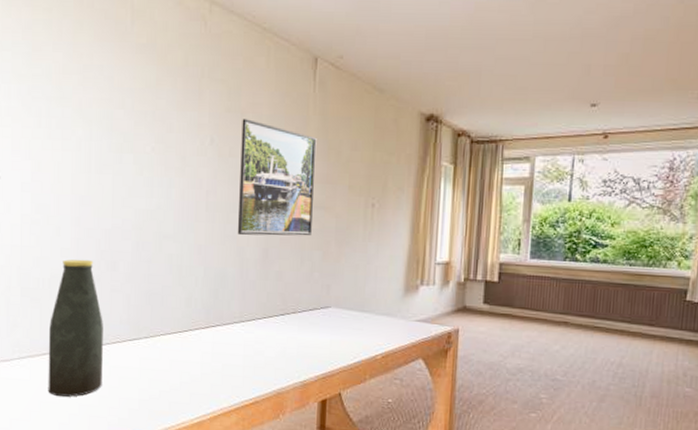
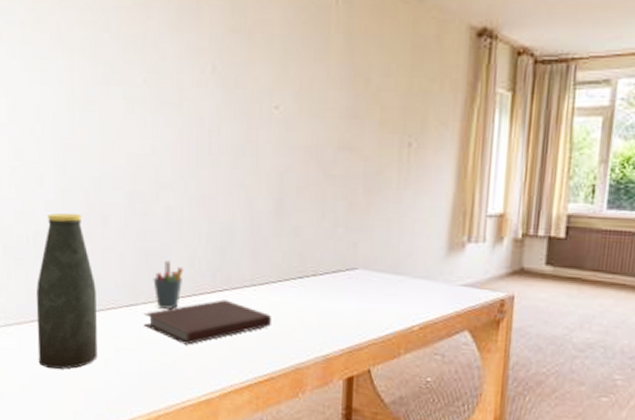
notebook: none [144,334,257,374] -> present [143,299,271,345]
pen holder: none [154,300,182,343] -> present [153,260,184,309]
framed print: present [237,119,317,236] -> none [245,41,341,184]

